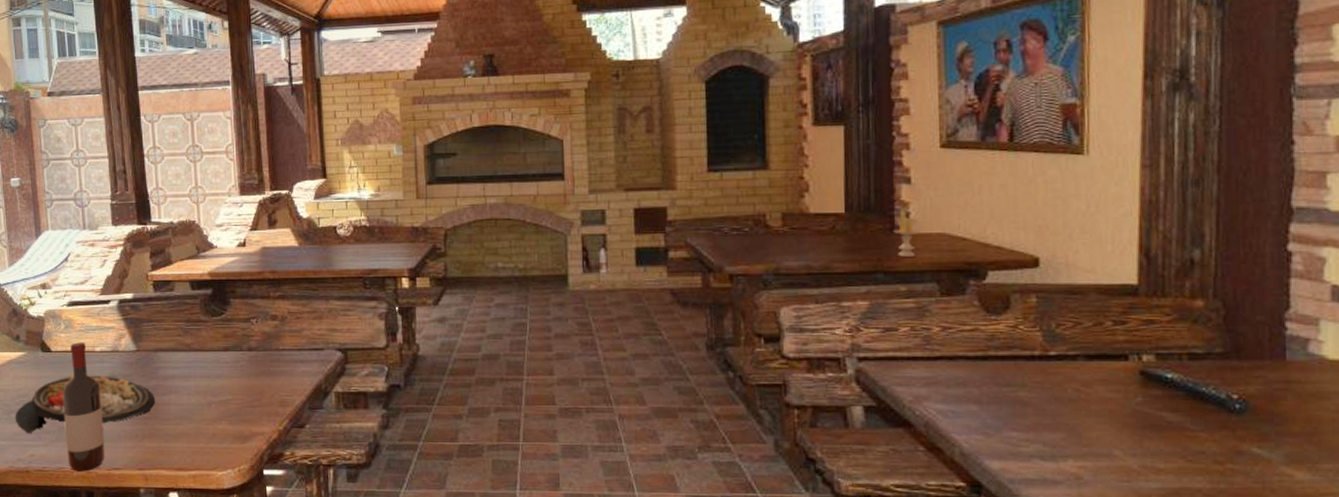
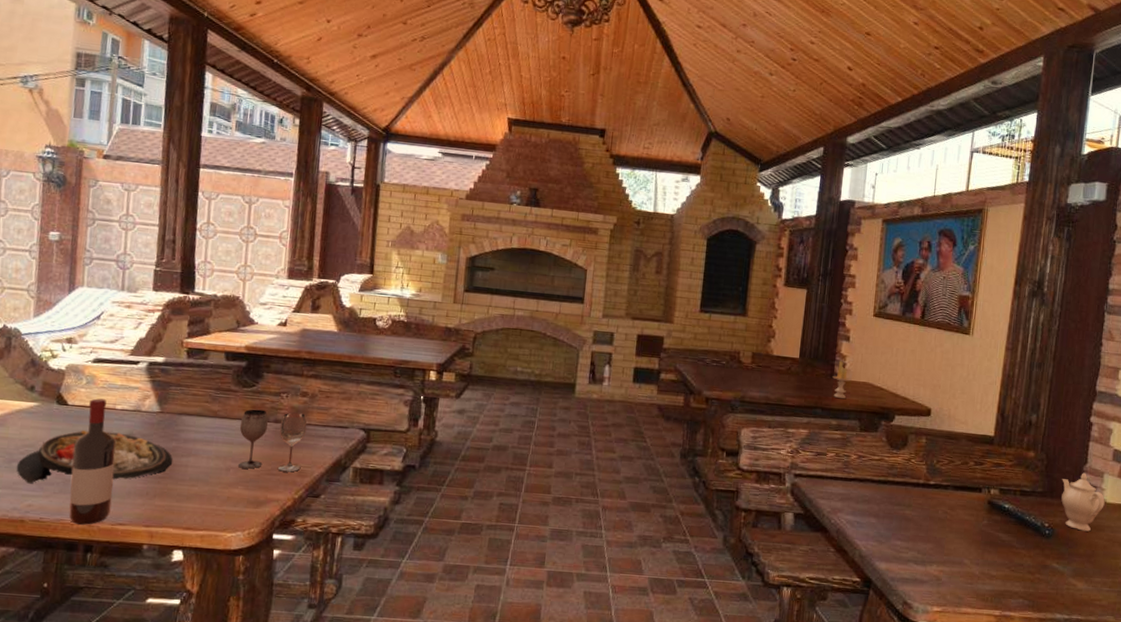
wineglass: none [214,338,282,403] -> present [238,409,307,472]
teapot: none [1252,321,1326,401] -> present [1061,473,1105,532]

